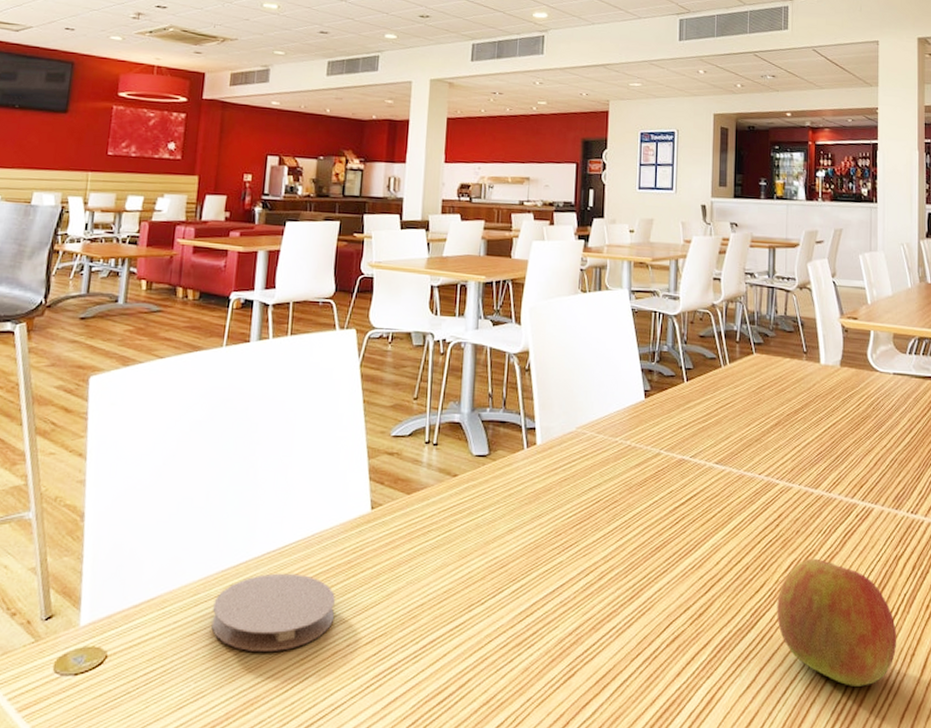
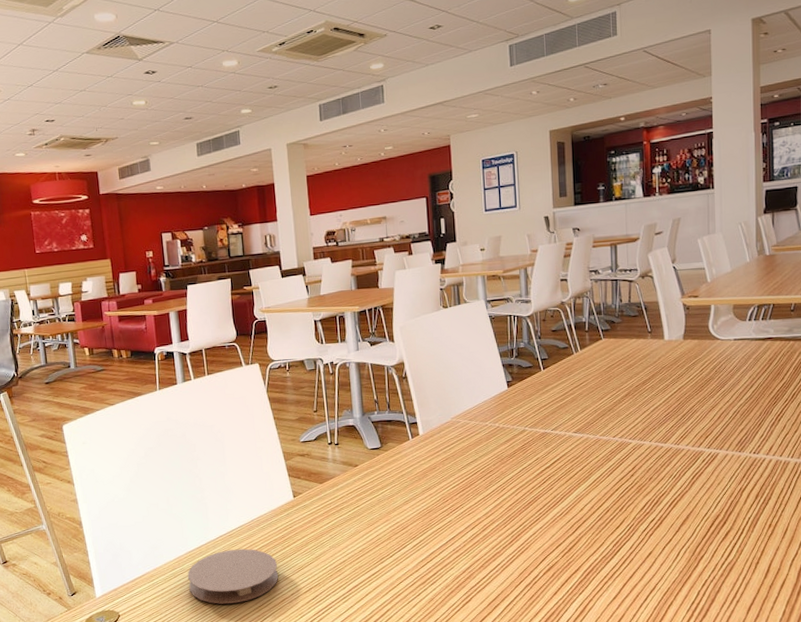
apple: present [777,558,897,686] -> none [635,497,743,591]

